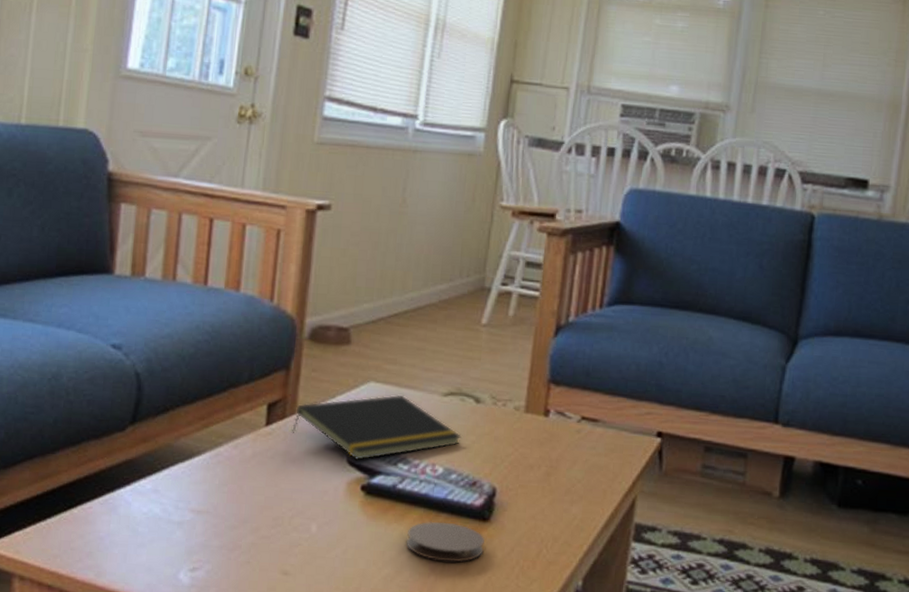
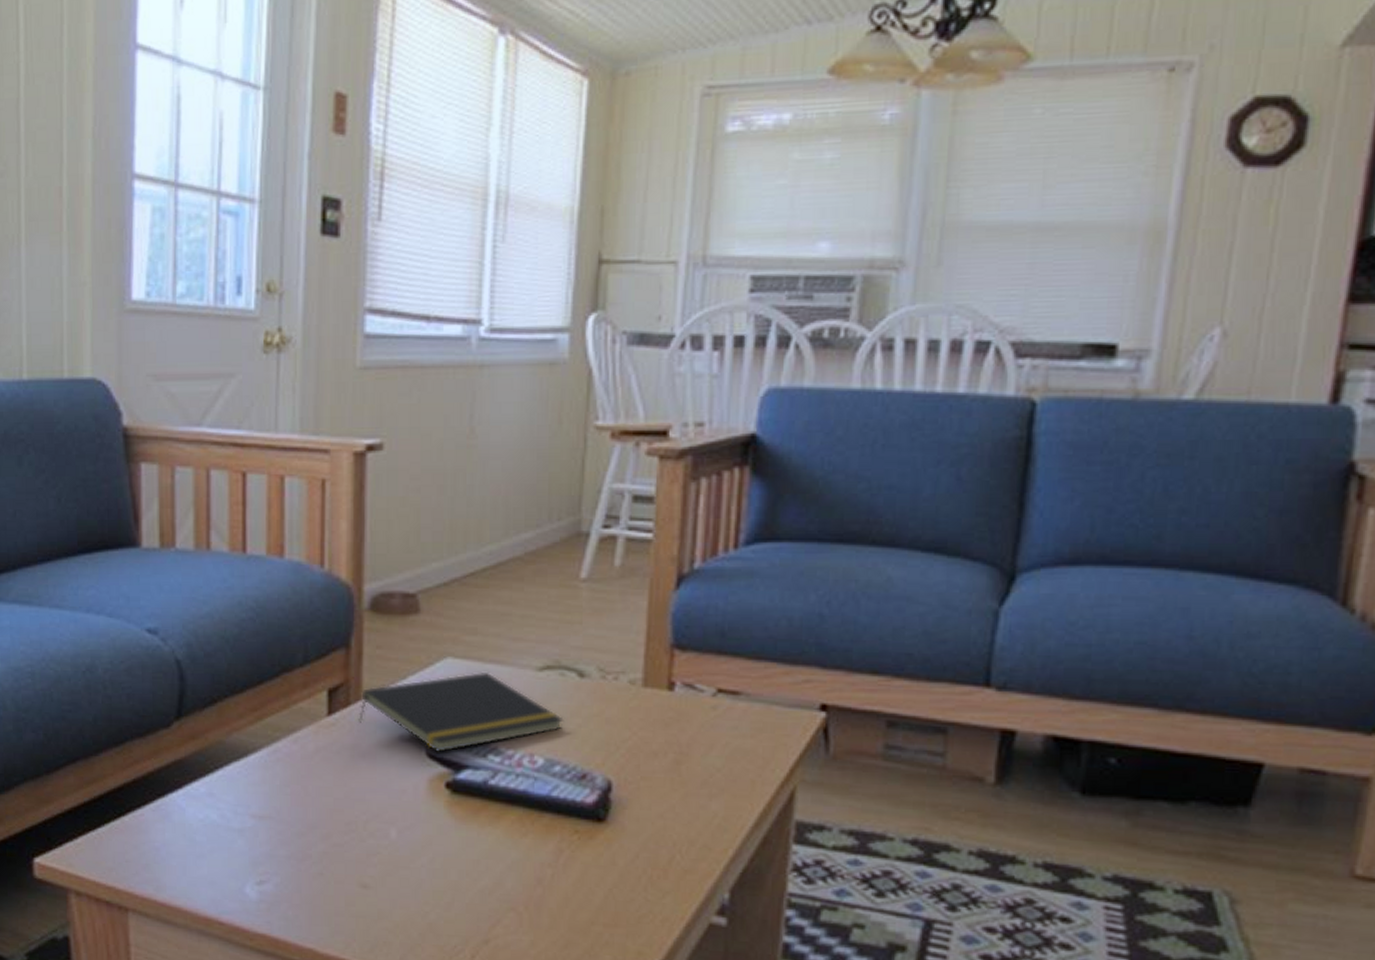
coaster: present [406,521,485,563] -> none [504,823,601,872]

